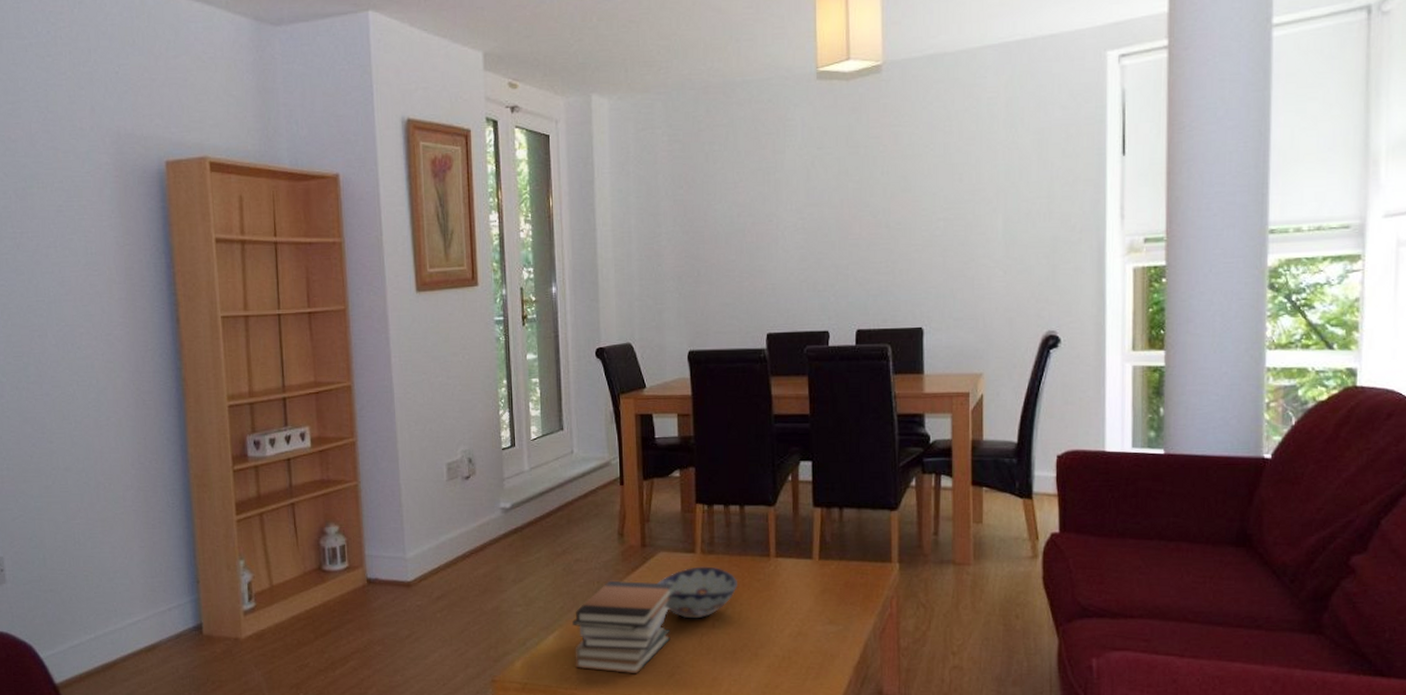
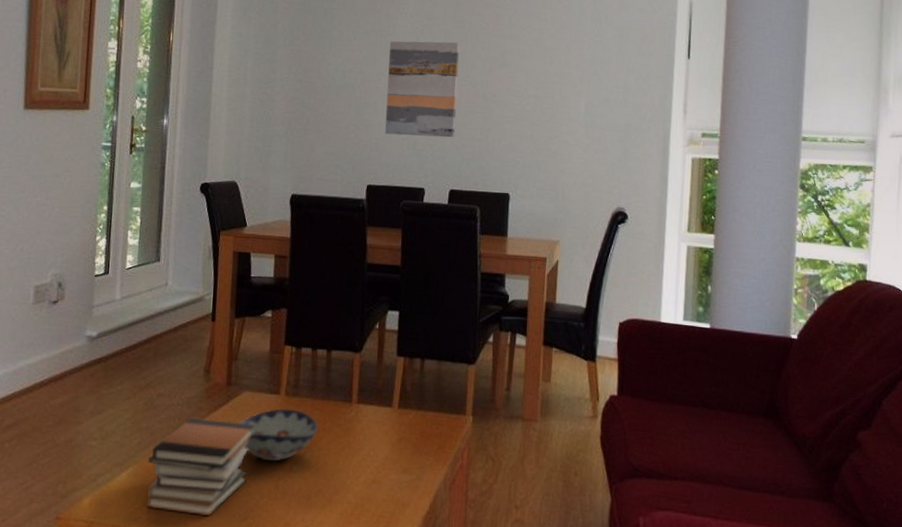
wall art: none [778,171,858,278] -> present [384,41,460,138]

